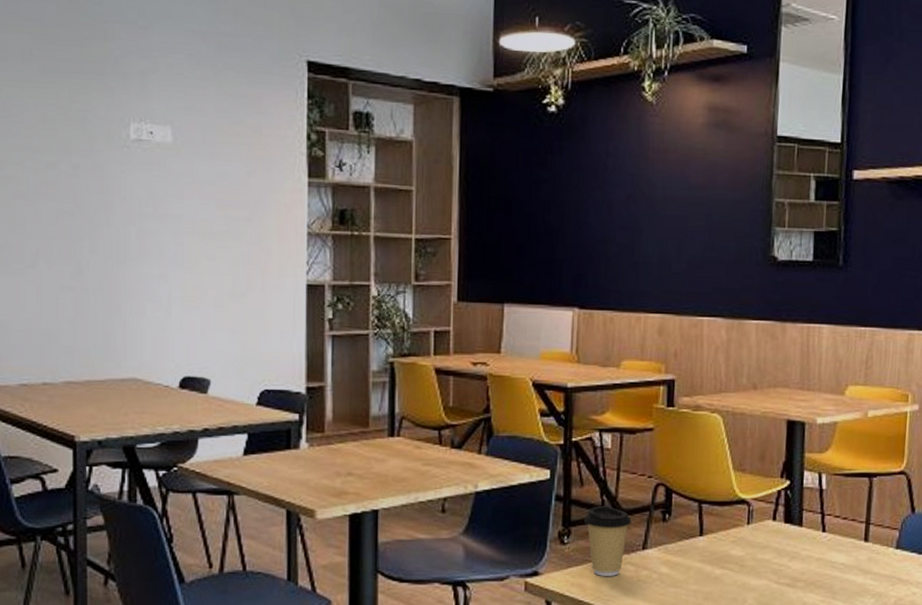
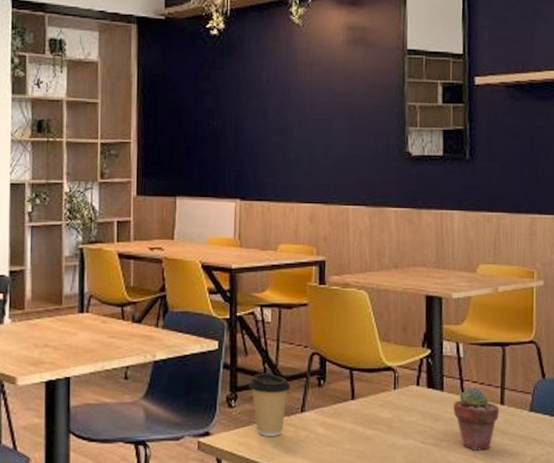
potted succulent: none [812,522,863,591] -> present [454,387,499,450]

